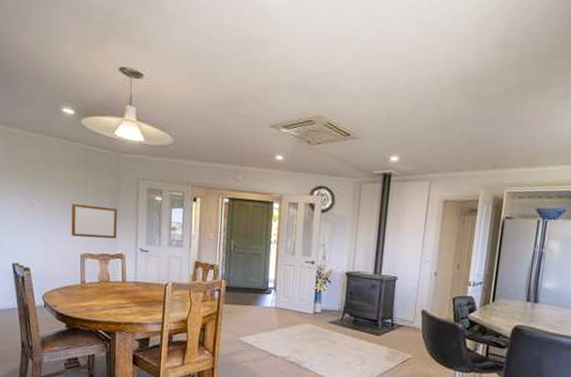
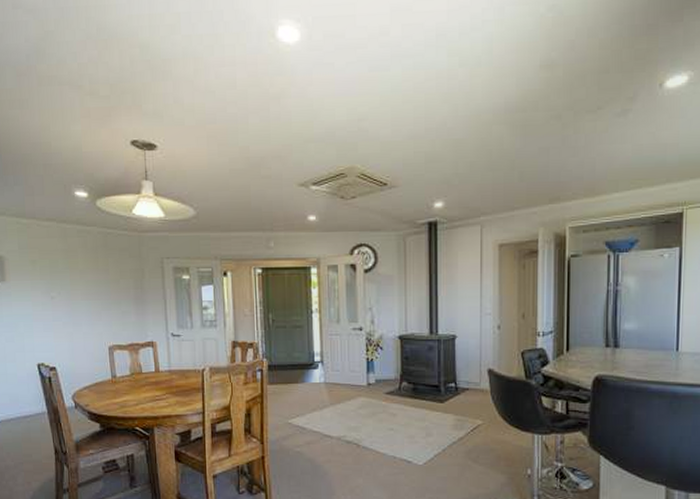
writing board: present [71,204,118,239] -> none [94,292,145,328]

